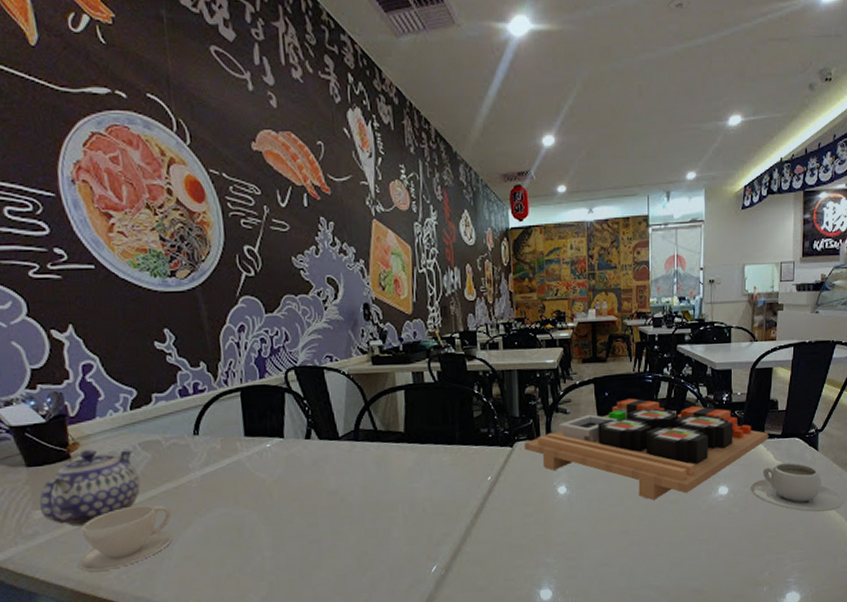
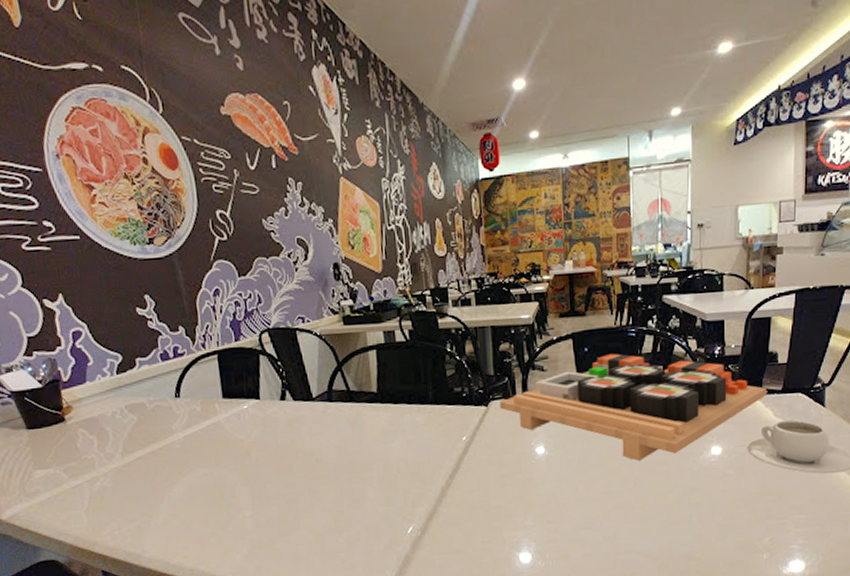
teapot: present [39,449,141,527] -> none [39,412,129,485]
teacup: present [78,504,174,572] -> none [75,465,160,528]

